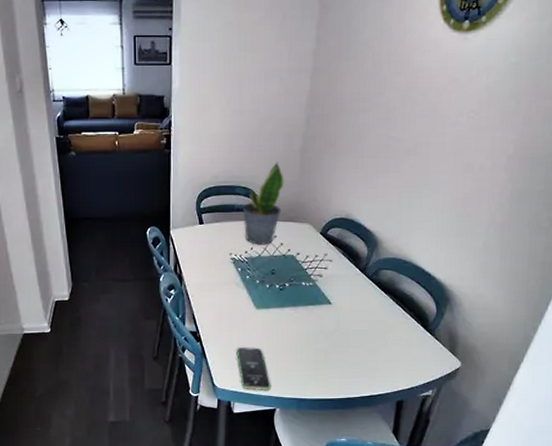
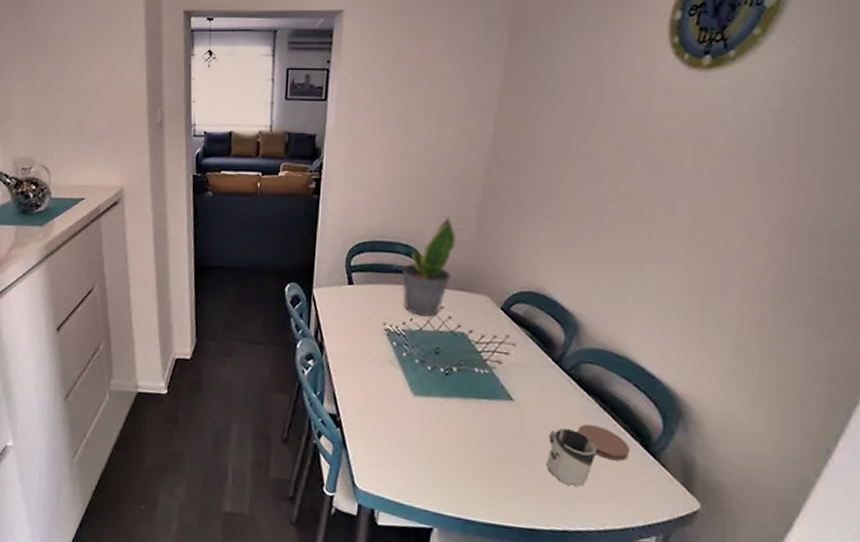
smartphone: present [237,347,271,390] -> none [385,441,428,502]
cup: none [357,321,392,362] -> present [547,428,597,487]
coaster: none [379,315,415,340] -> present [578,424,631,461]

